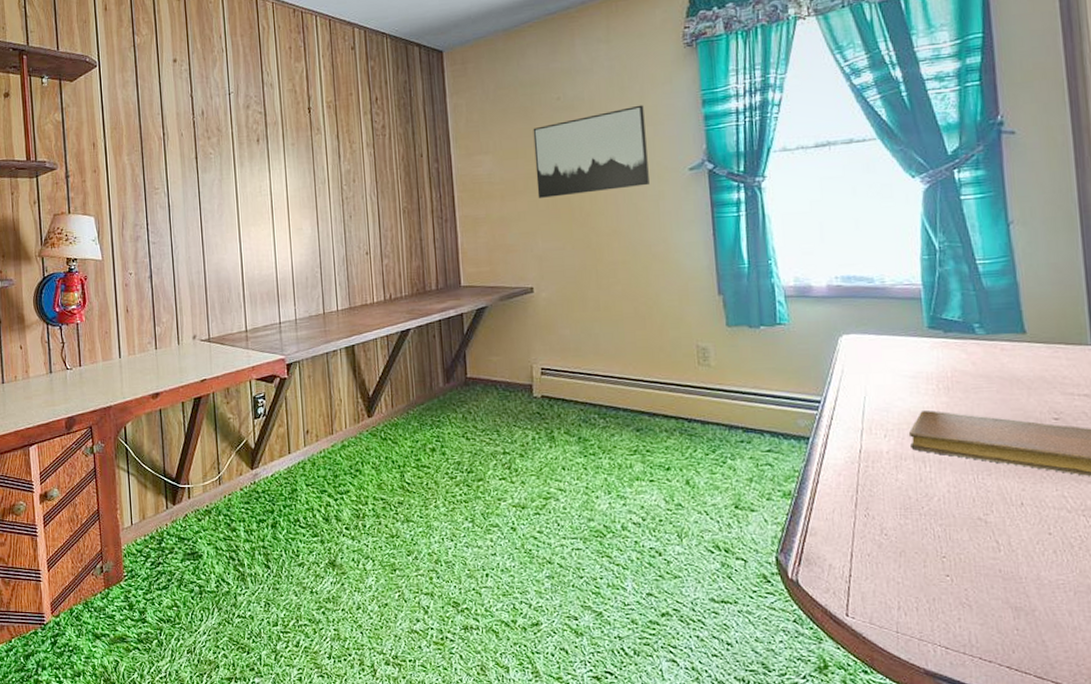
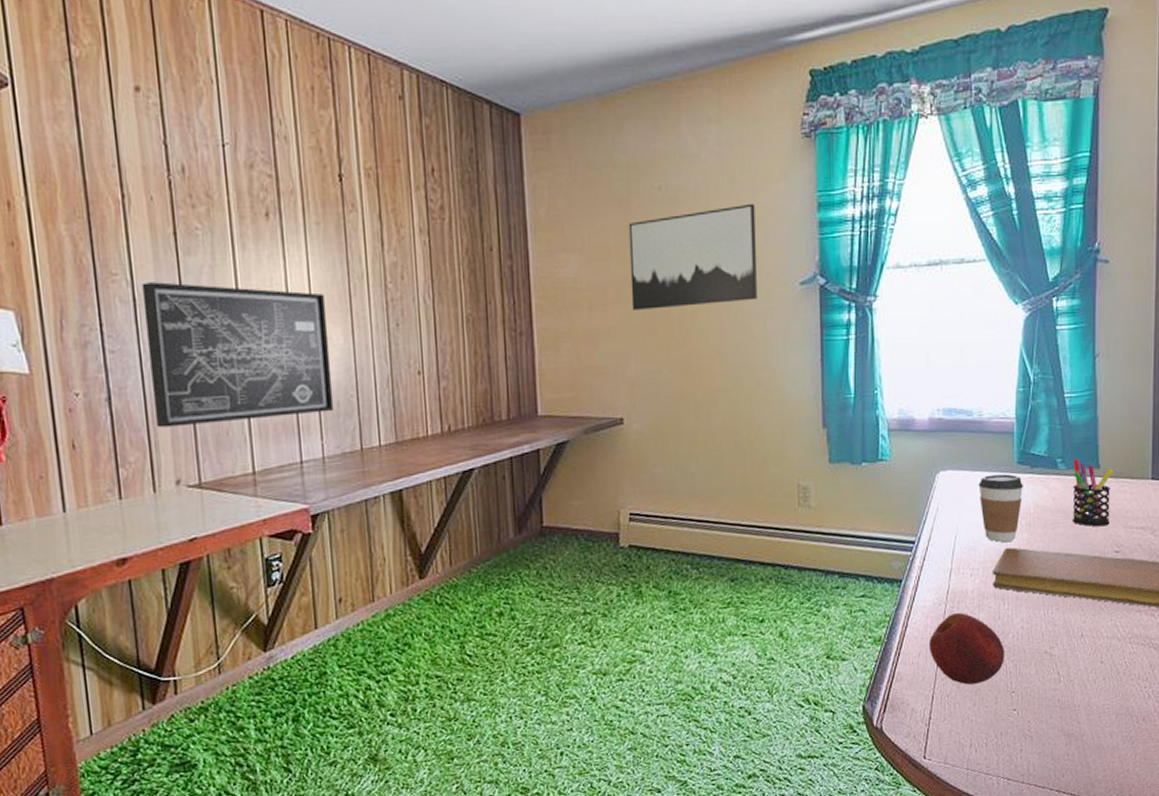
wall art: none [174,192,304,297] -> present [141,282,334,428]
apple: none [844,473,931,545] -> present [929,613,1005,685]
coffee cup: none [886,338,937,405] -> present [978,474,1023,543]
pen holder: none [994,324,1044,393] -> present [1072,459,1113,527]

